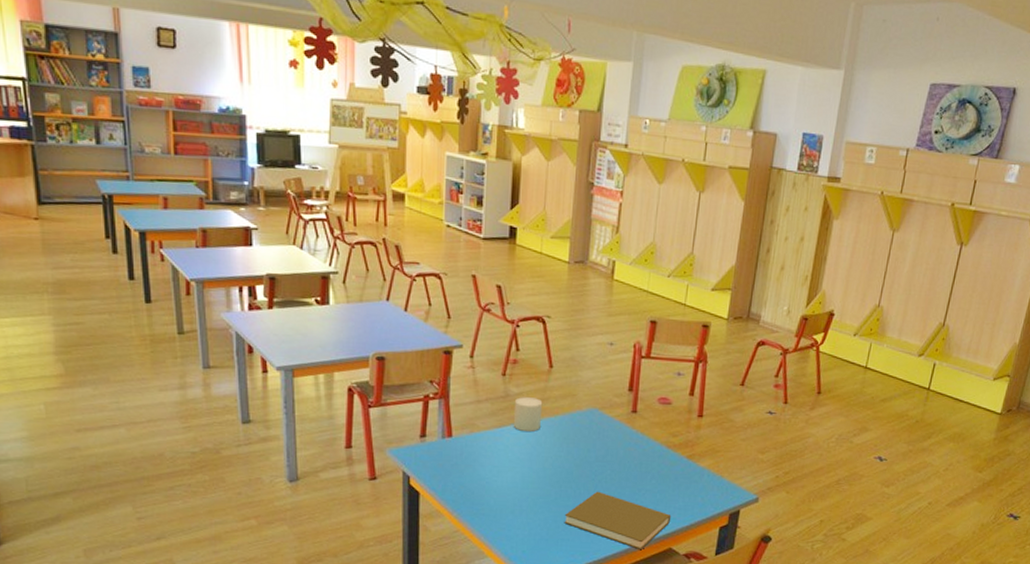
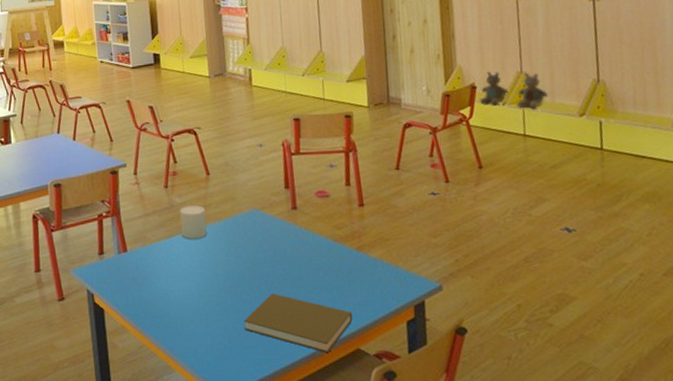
stuffed animal: none [834,300,862,335] -> present [480,71,509,106]
stuffed animal: none [867,307,897,343] -> present [517,72,548,108]

